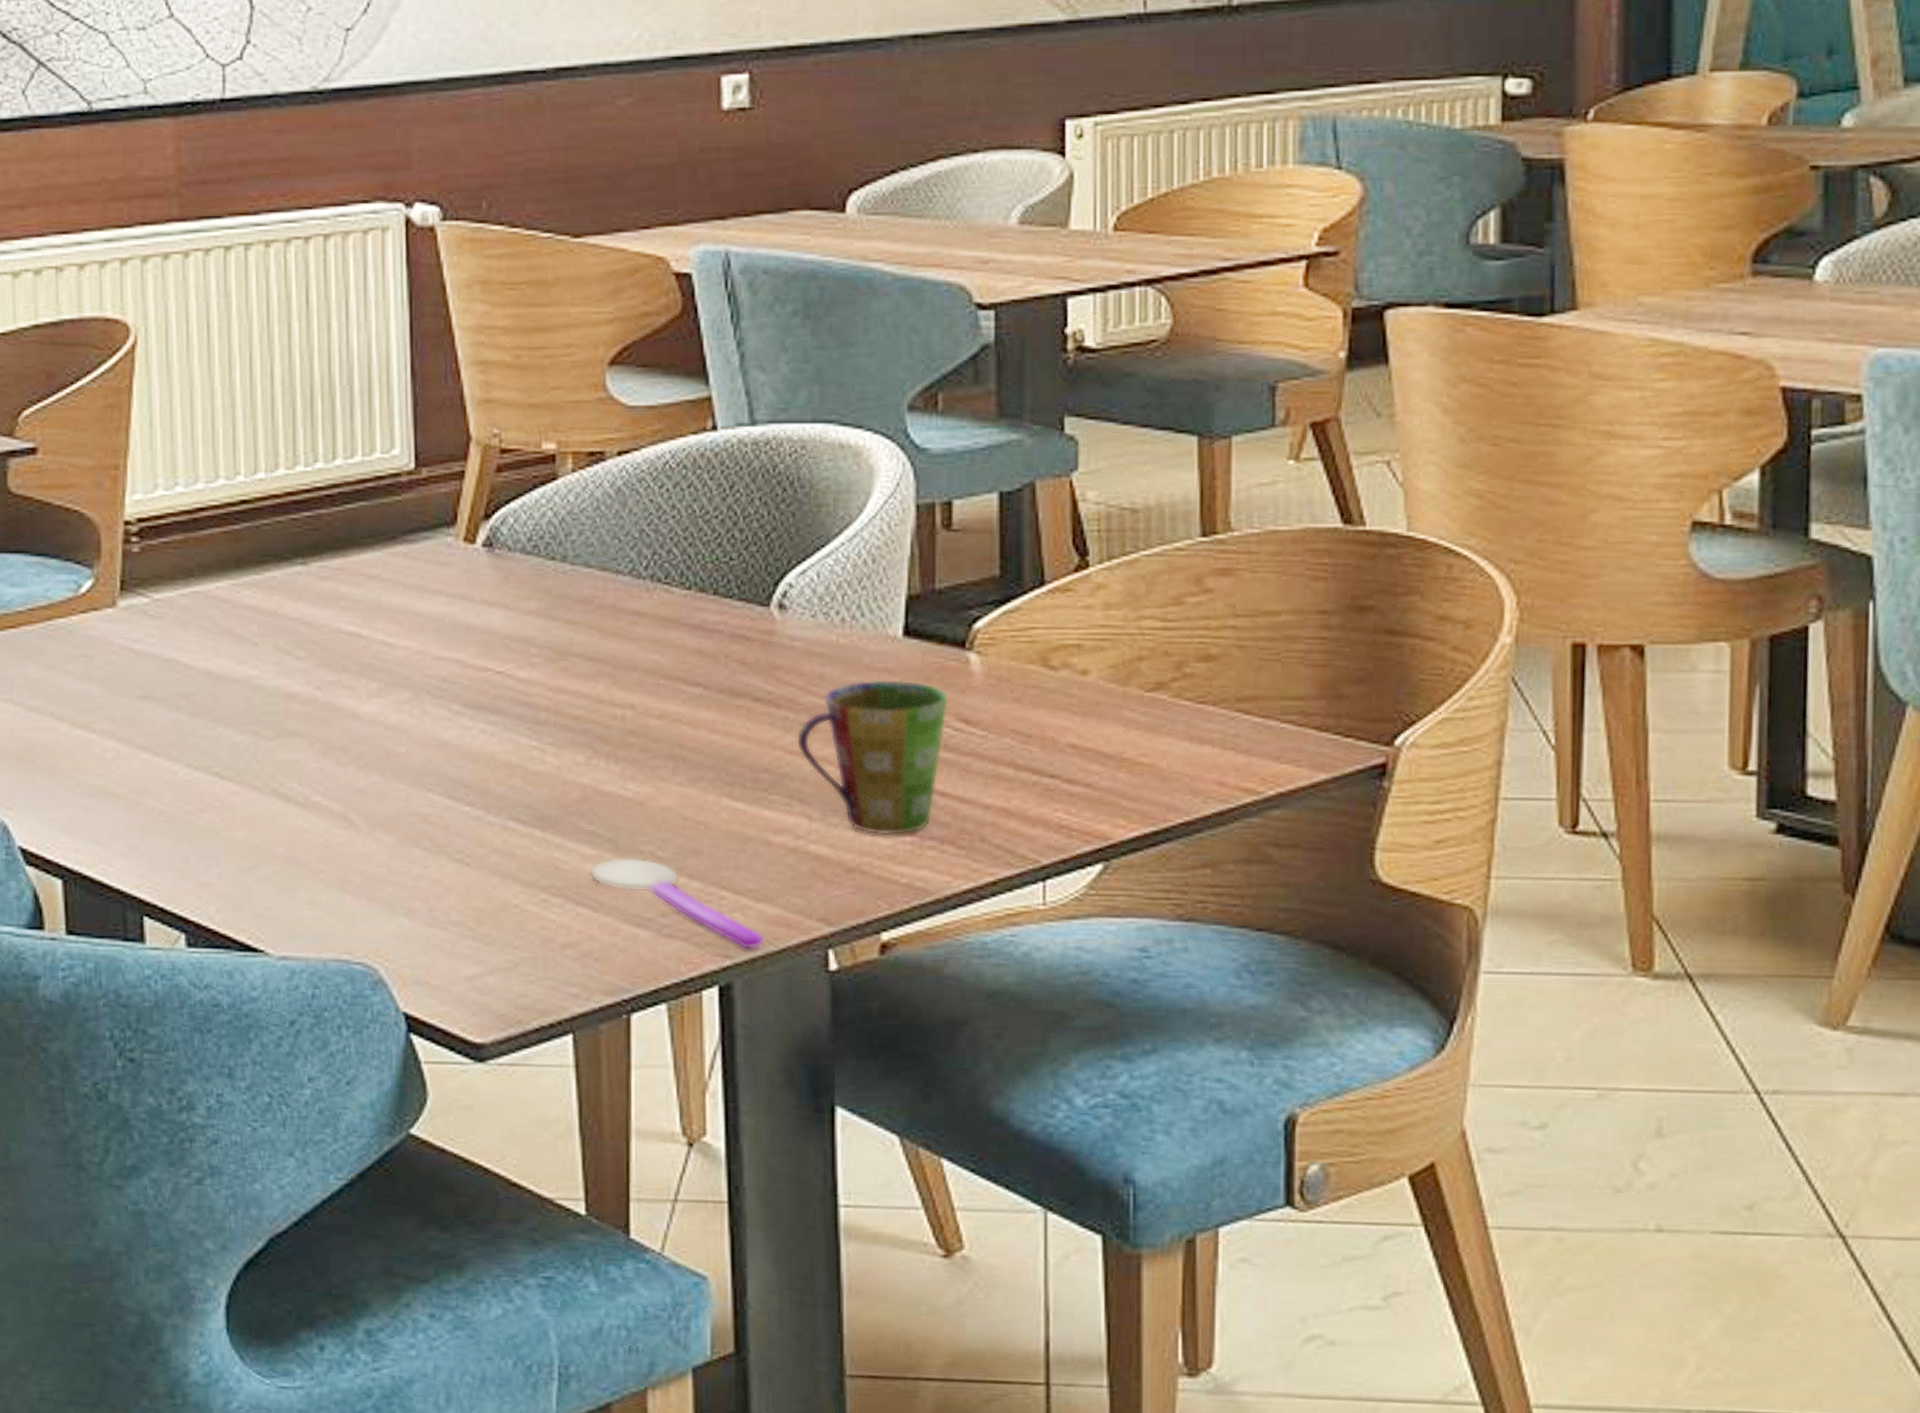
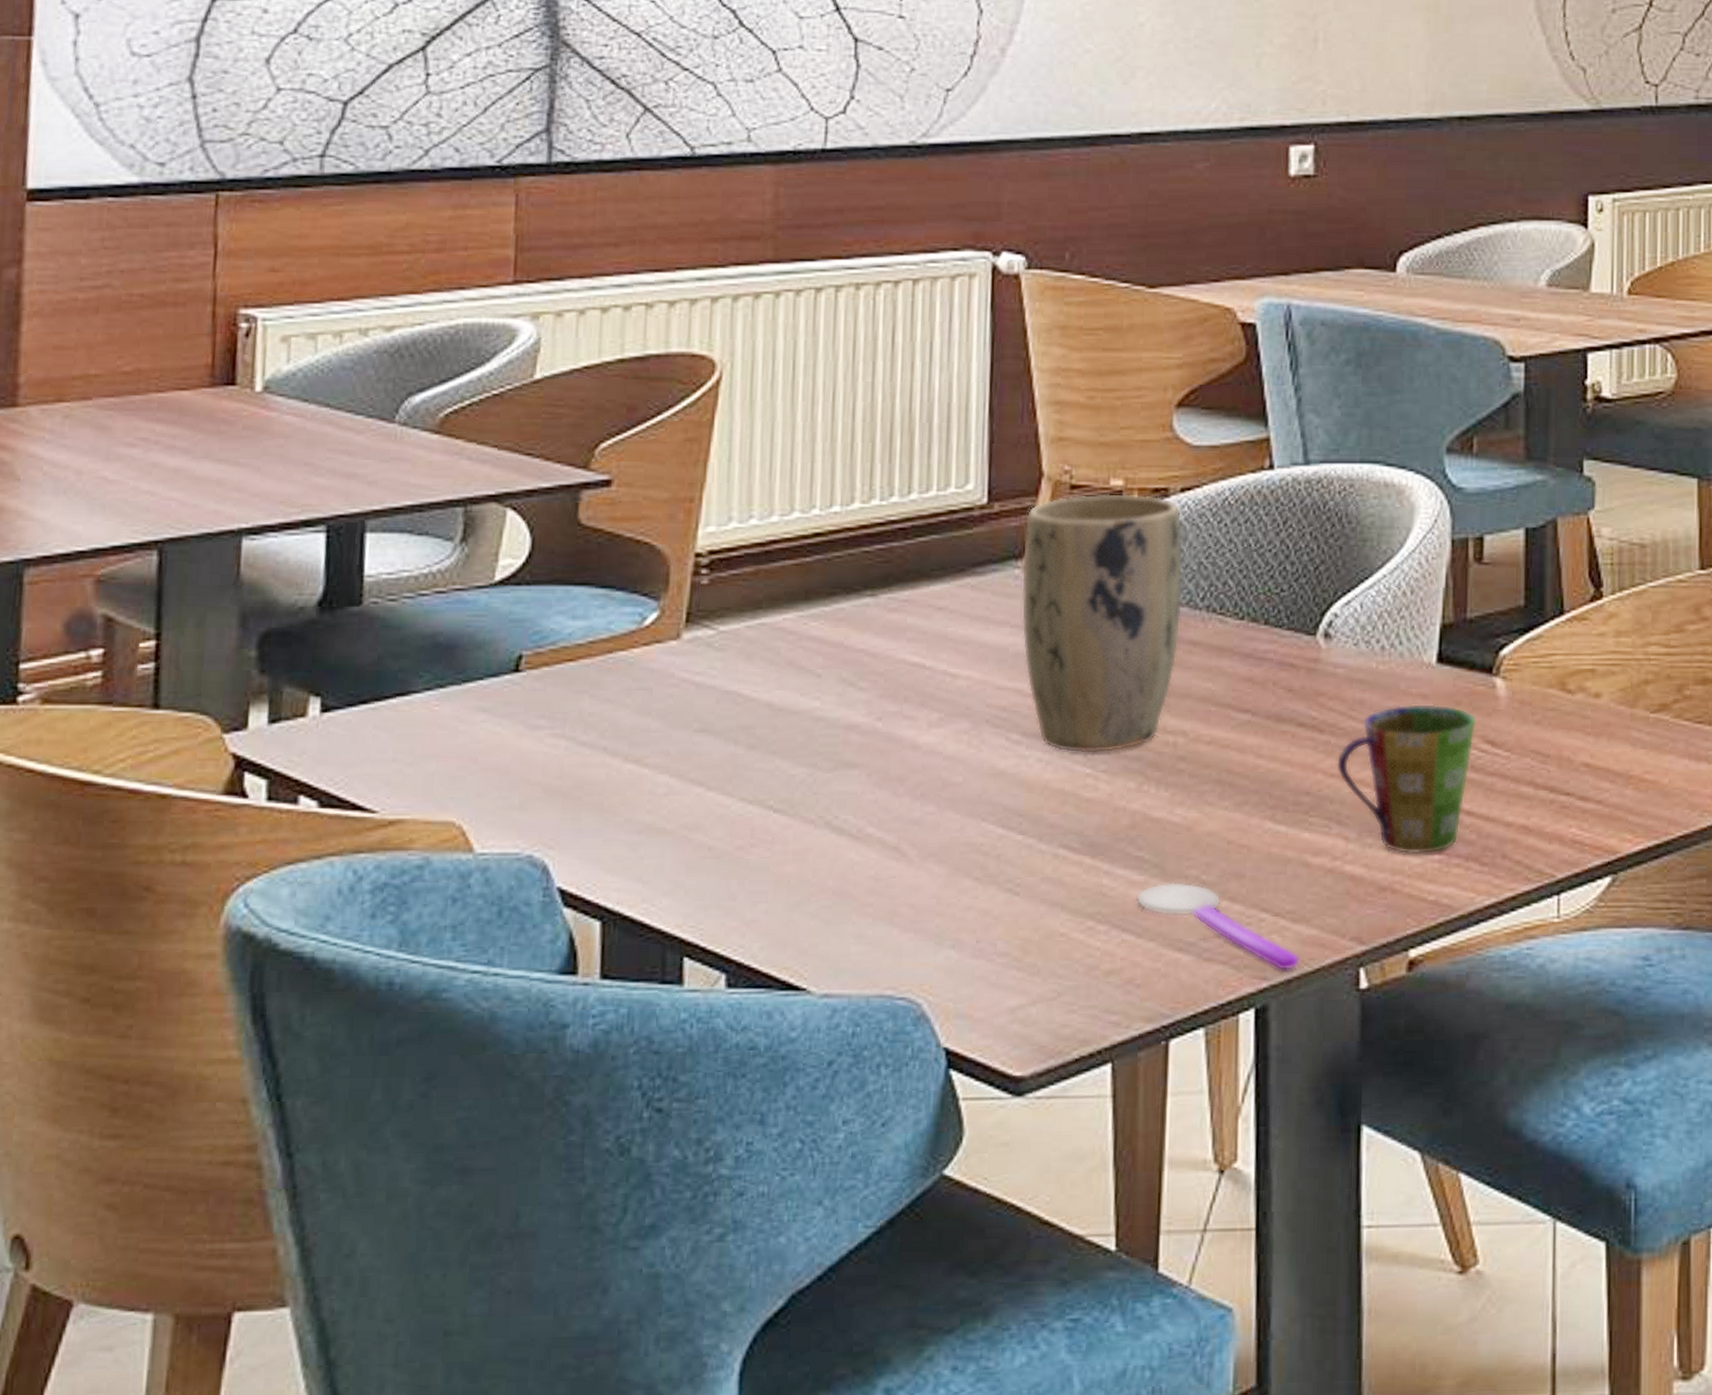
plant pot: none [454,458,624,726] -> present [1021,494,1184,753]

